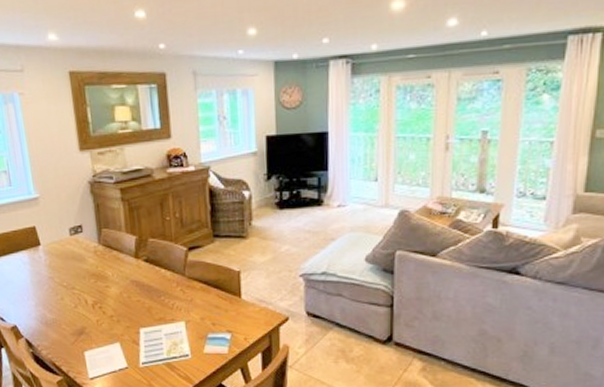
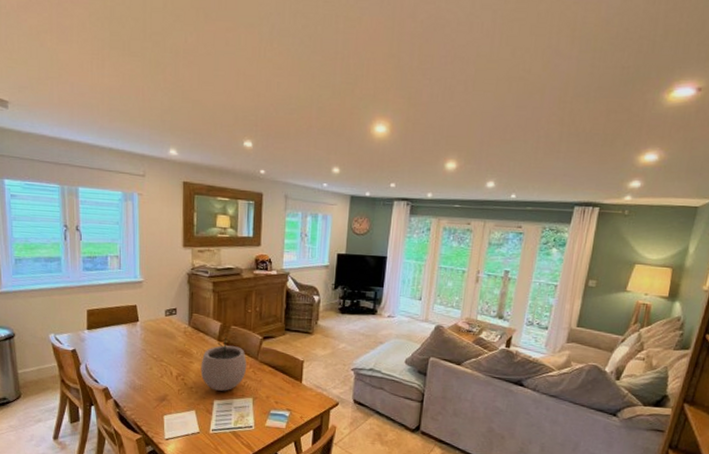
plant pot: none [118,251,174,317] -> present [200,336,247,391]

